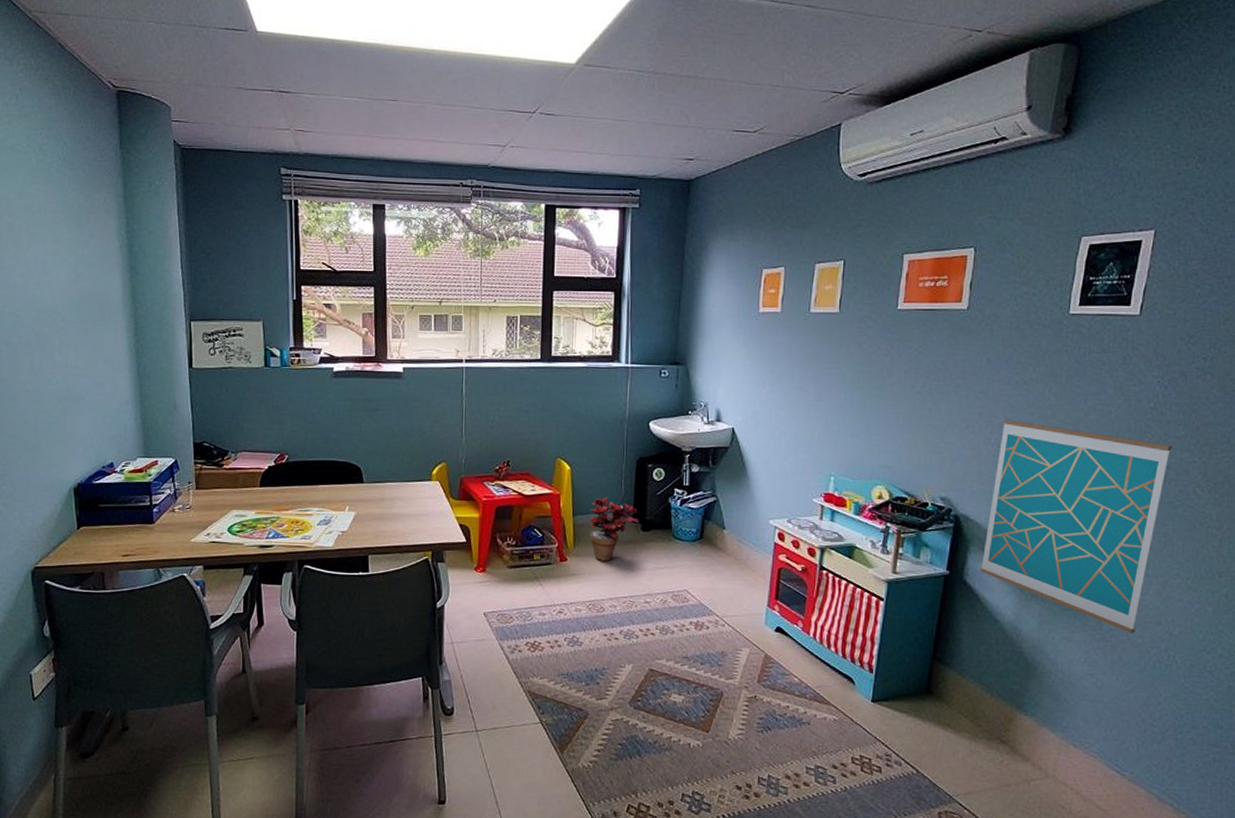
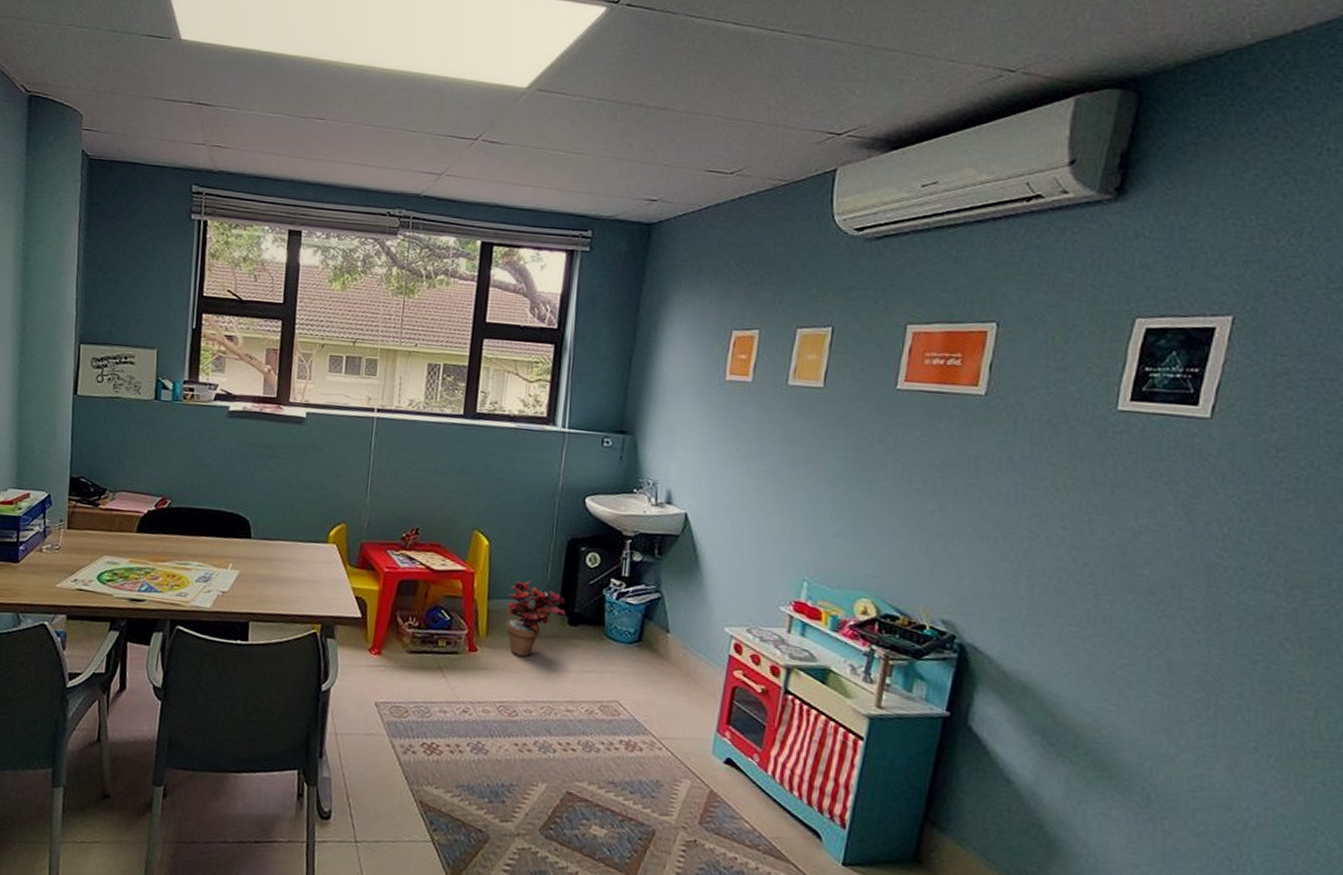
wall art: present [980,419,1172,634] -> none [990,532,1251,818]

